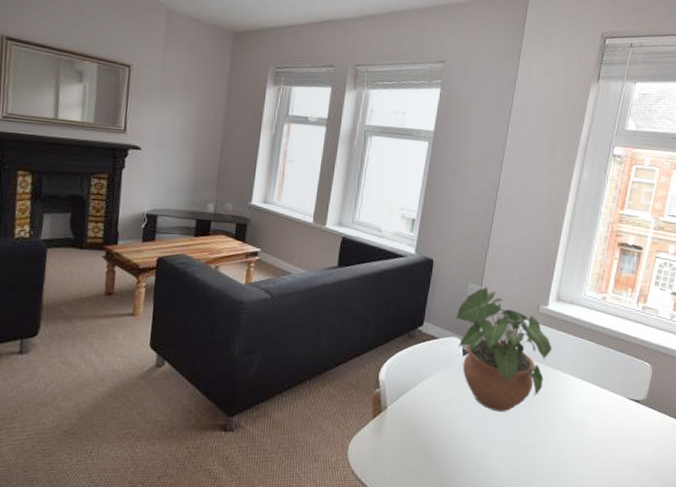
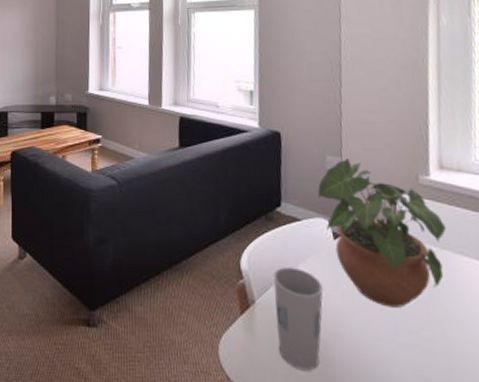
cup: none [400,378,447,464] -> present [273,267,323,371]

